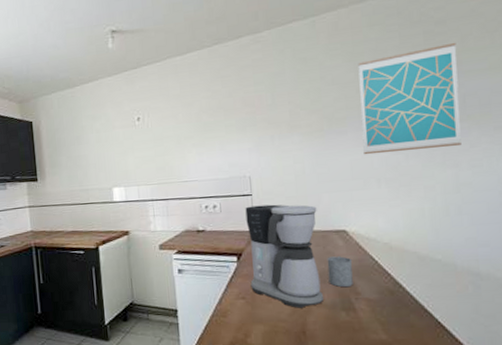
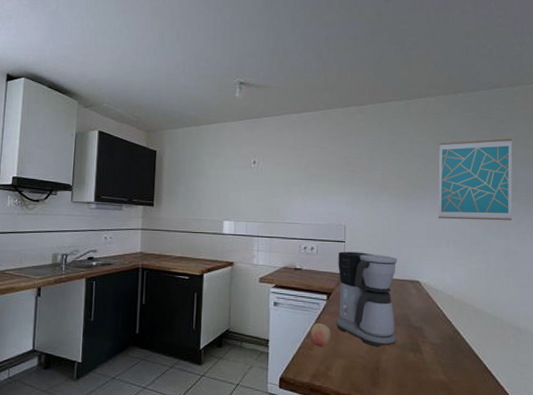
fruit: none [221,288,247,313] -> present [309,323,331,347]
mug: present [327,256,353,288] -> none [402,303,422,331]

